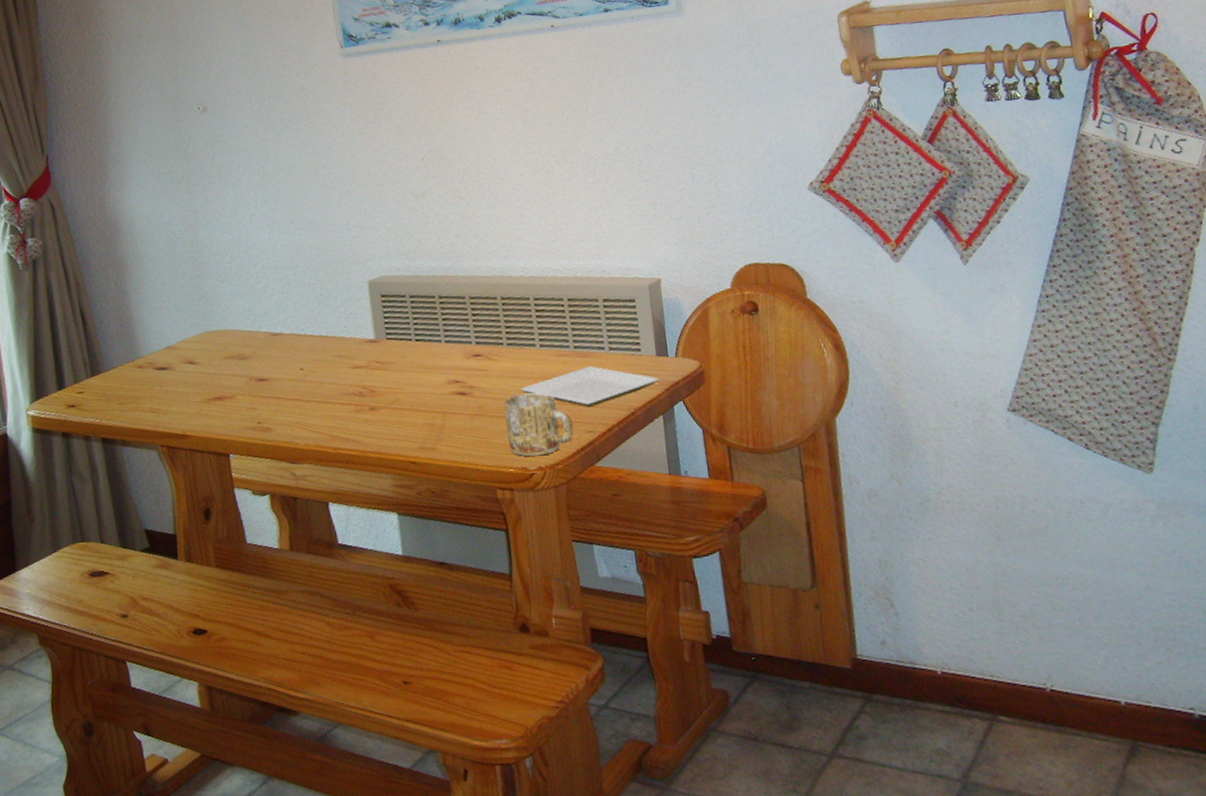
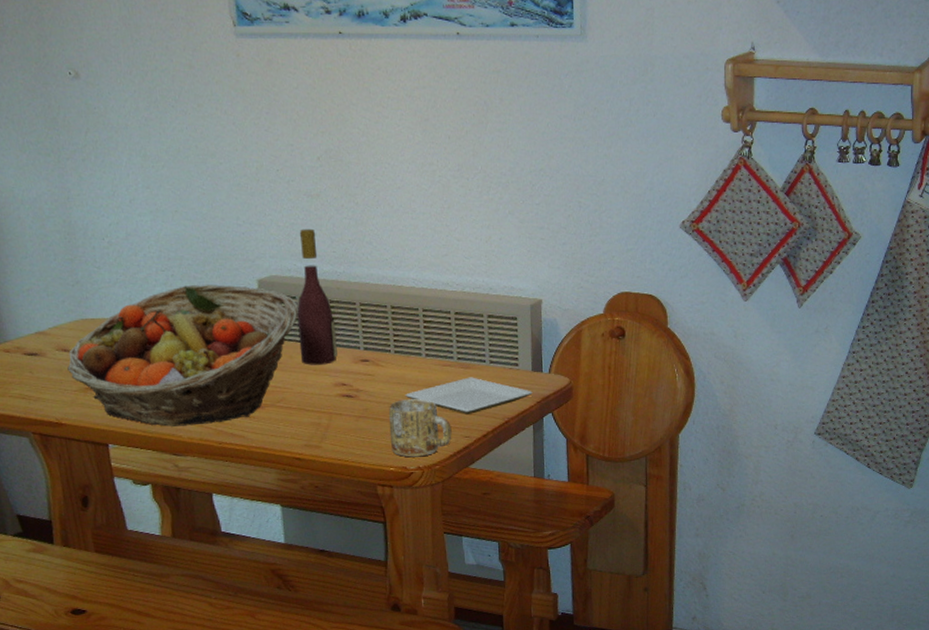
fruit basket: none [193,288,410,434] -> present [67,285,299,427]
wine bottle: none [406,226,449,364] -> present [297,228,337,365]

